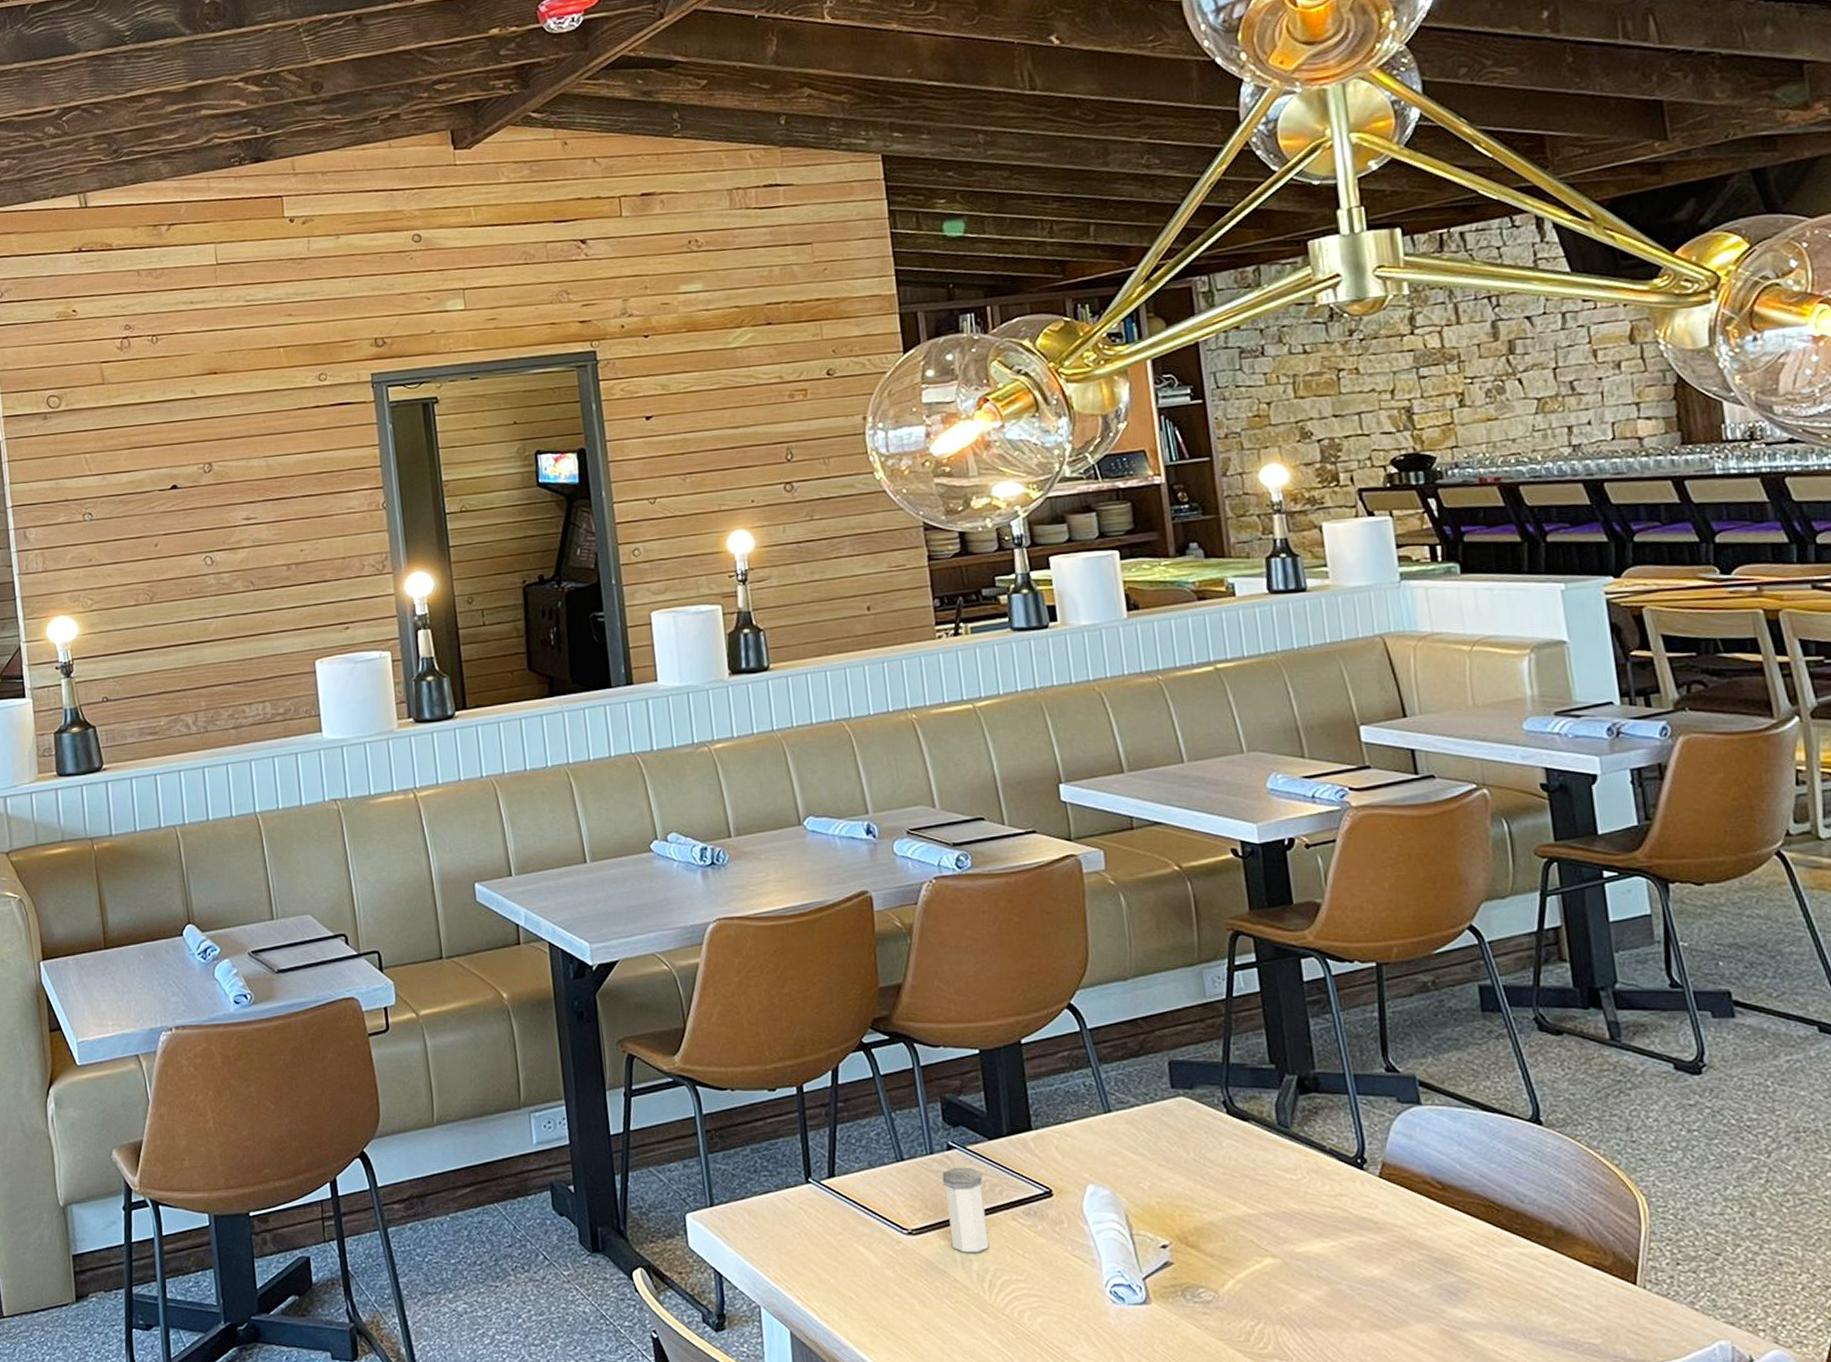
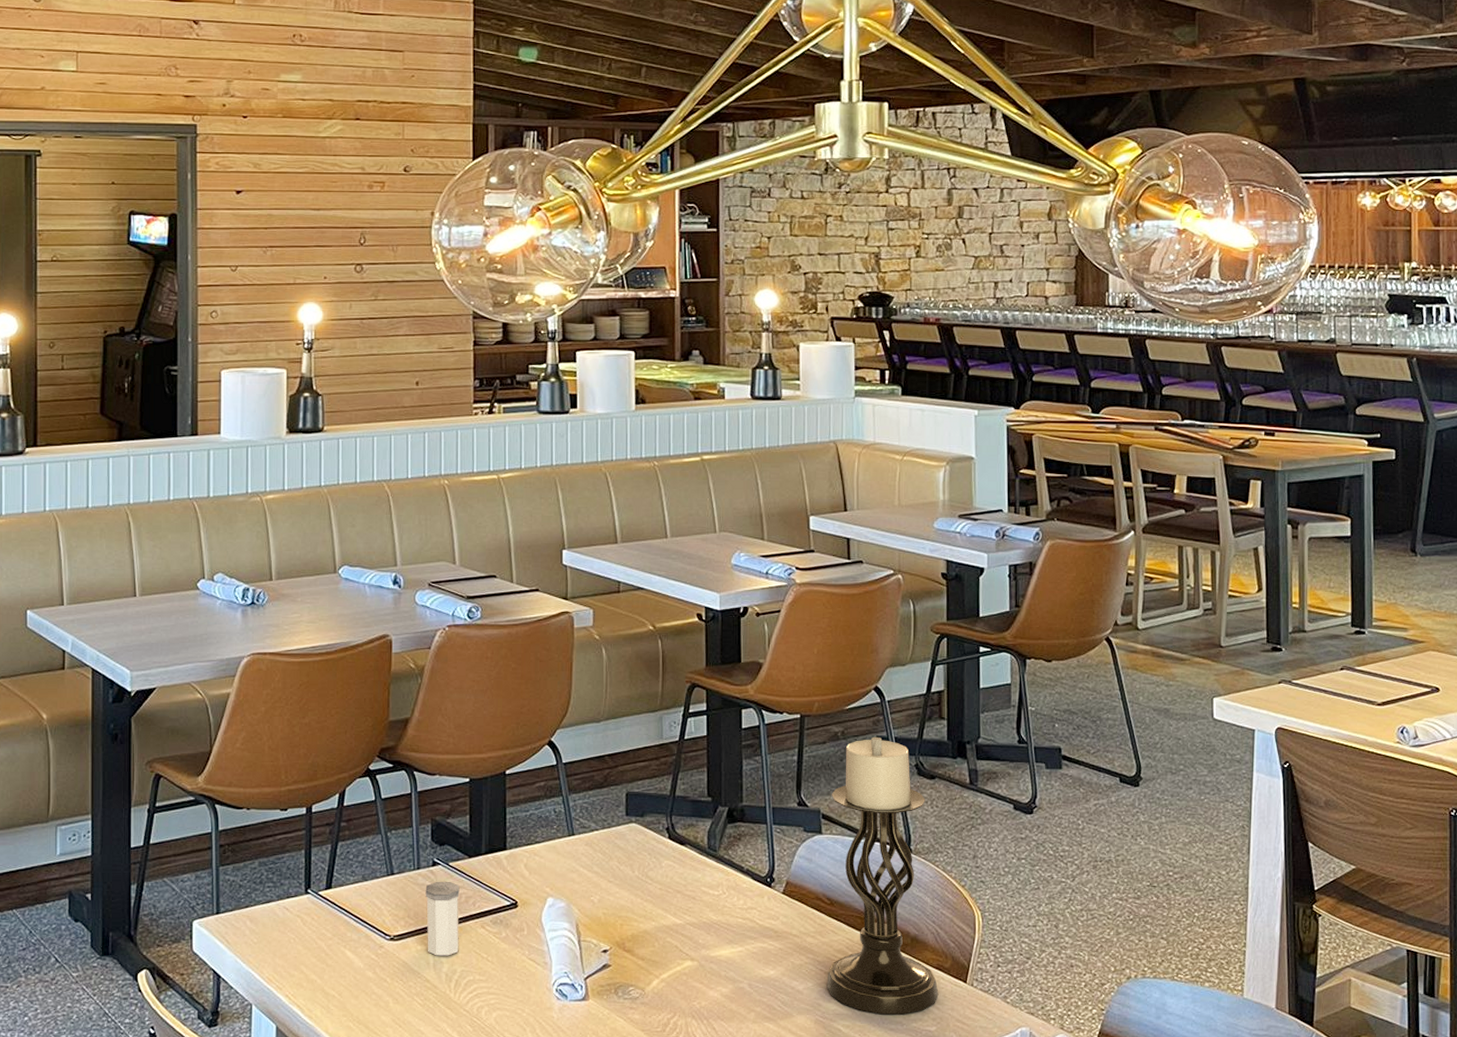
candle holder: none [1427,985,1601,1324] -> present [826,736,939,1015]

